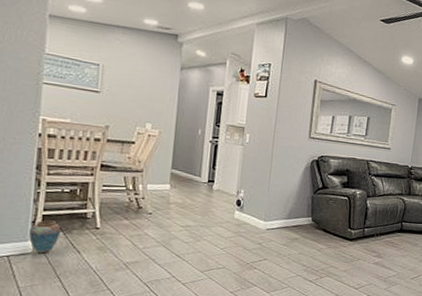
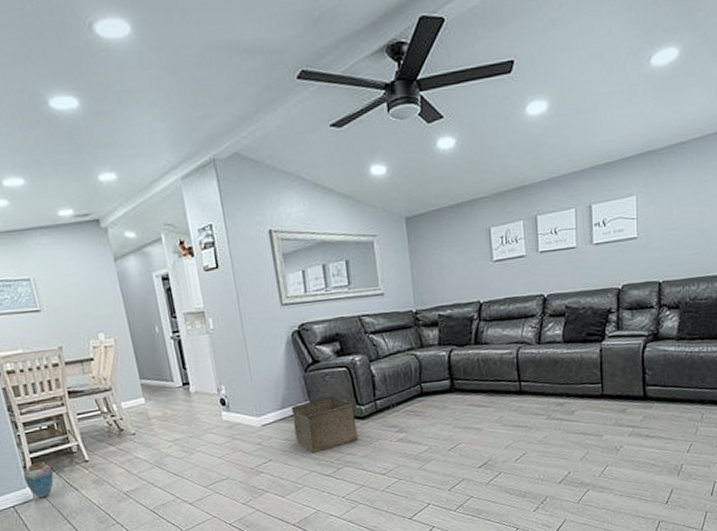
storage bin: none [292,217,346,261] -> present [291,395,358,453]

